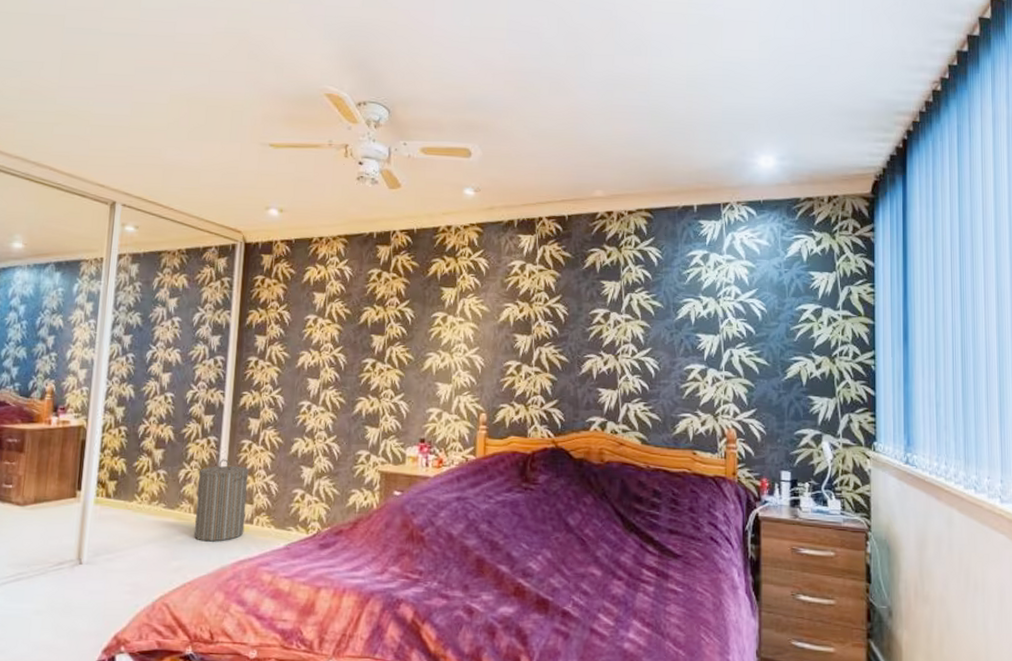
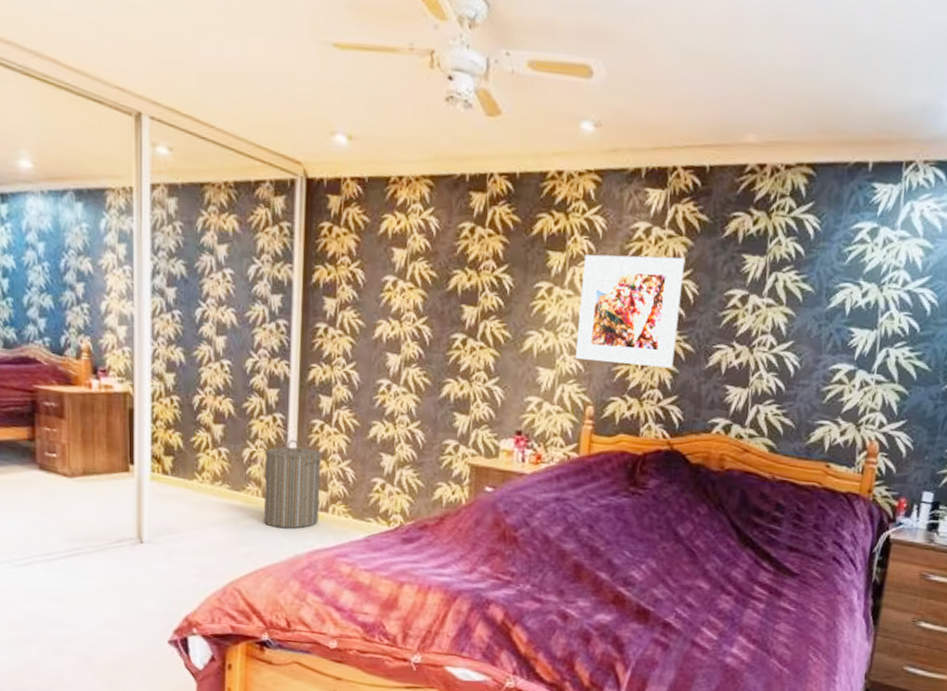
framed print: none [469,286,555,377] -> present [575,254,686,368]

